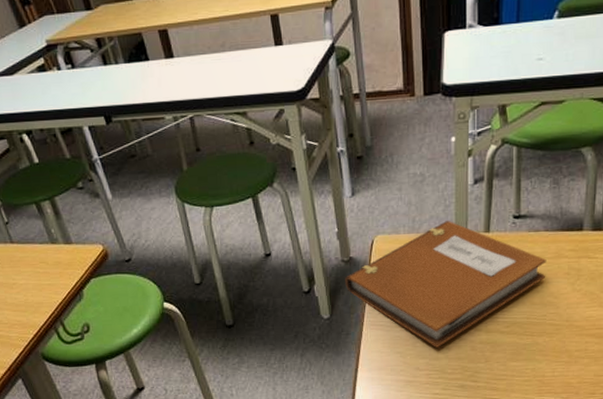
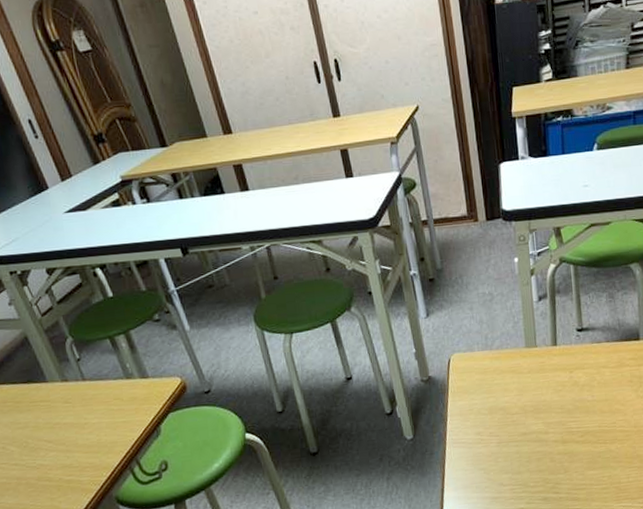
notebook: present [345,221,547,348] -> none [425,336,611,462]

